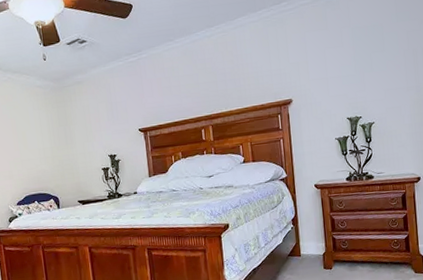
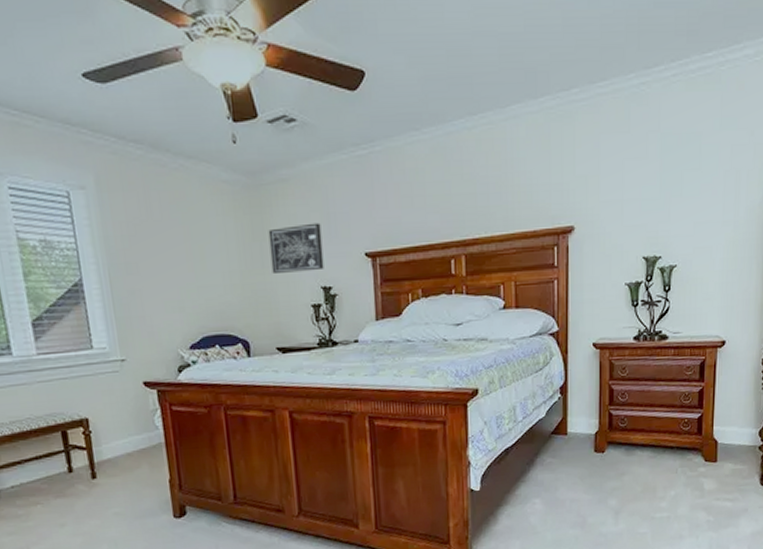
wall art: none [69,110,110,148] -> present [268,222,324,273]

